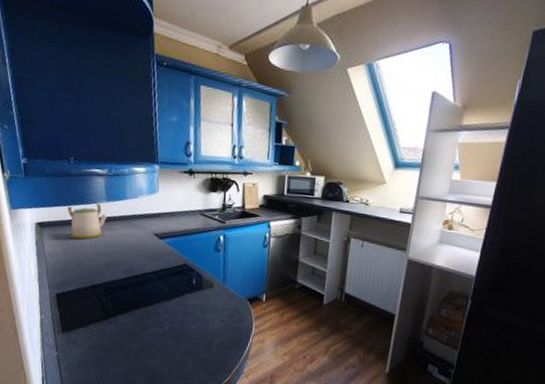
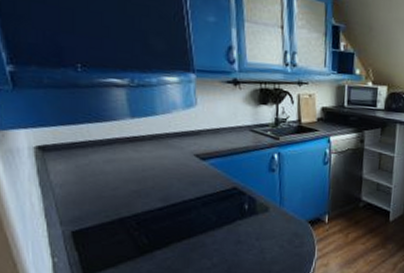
kettle: present [68,202,107,240] -> none [79,118,133,165]

